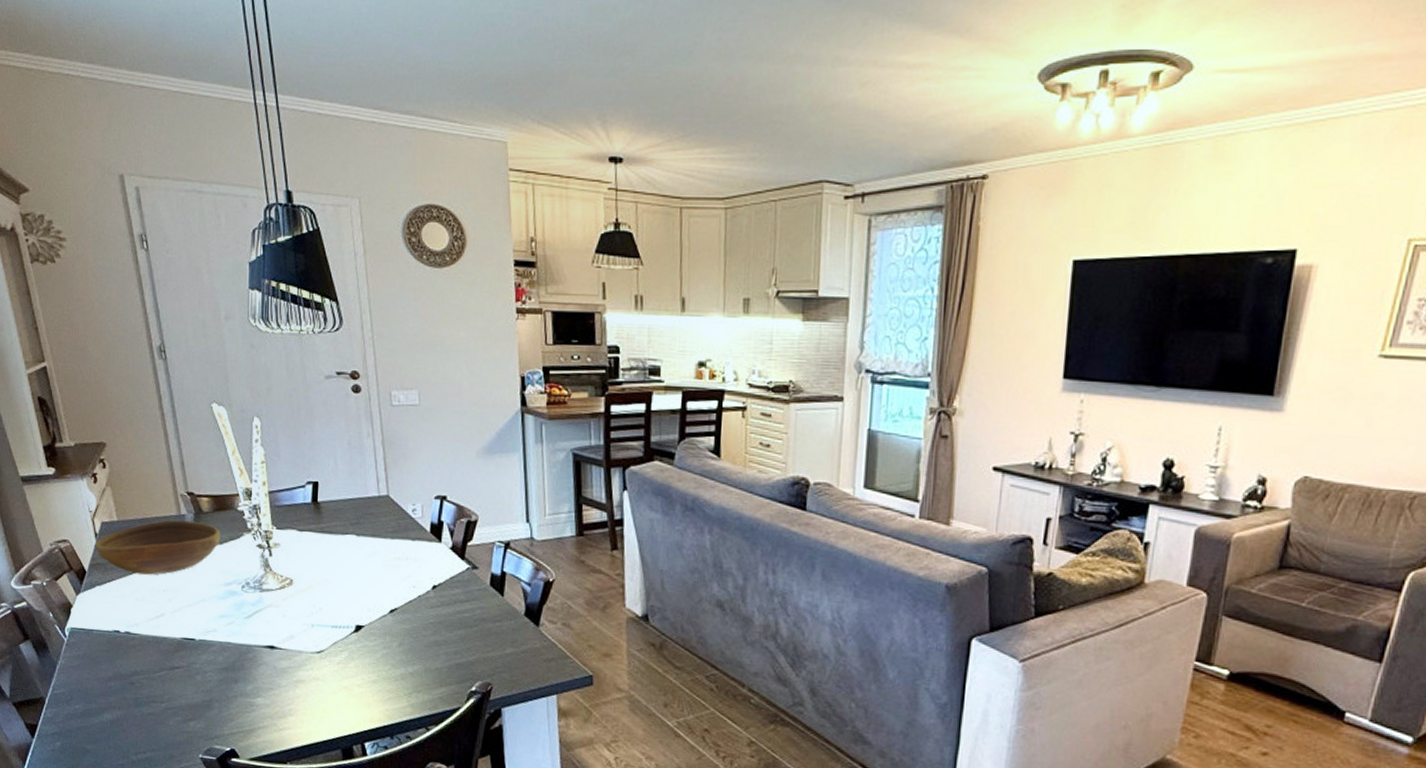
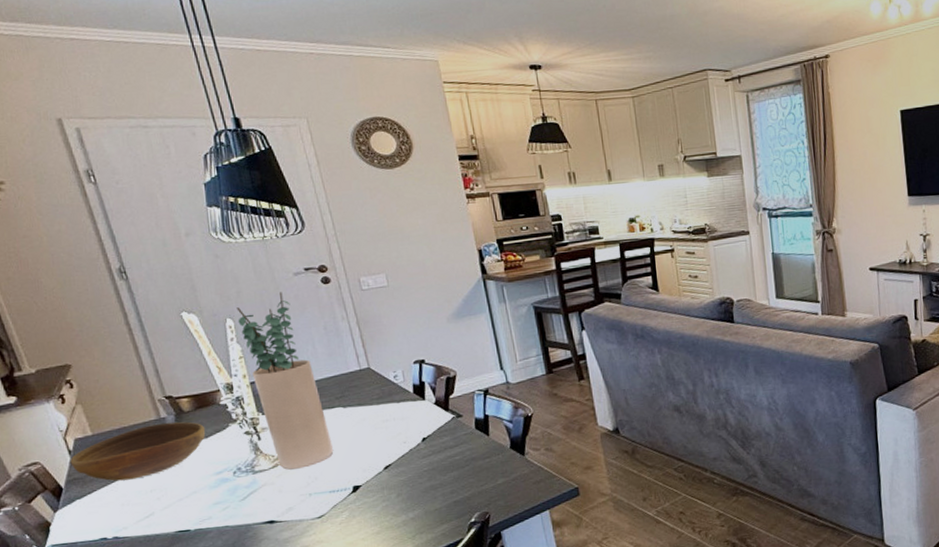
vase: none [264,395,342,595] -> present [236,292,334,470]

